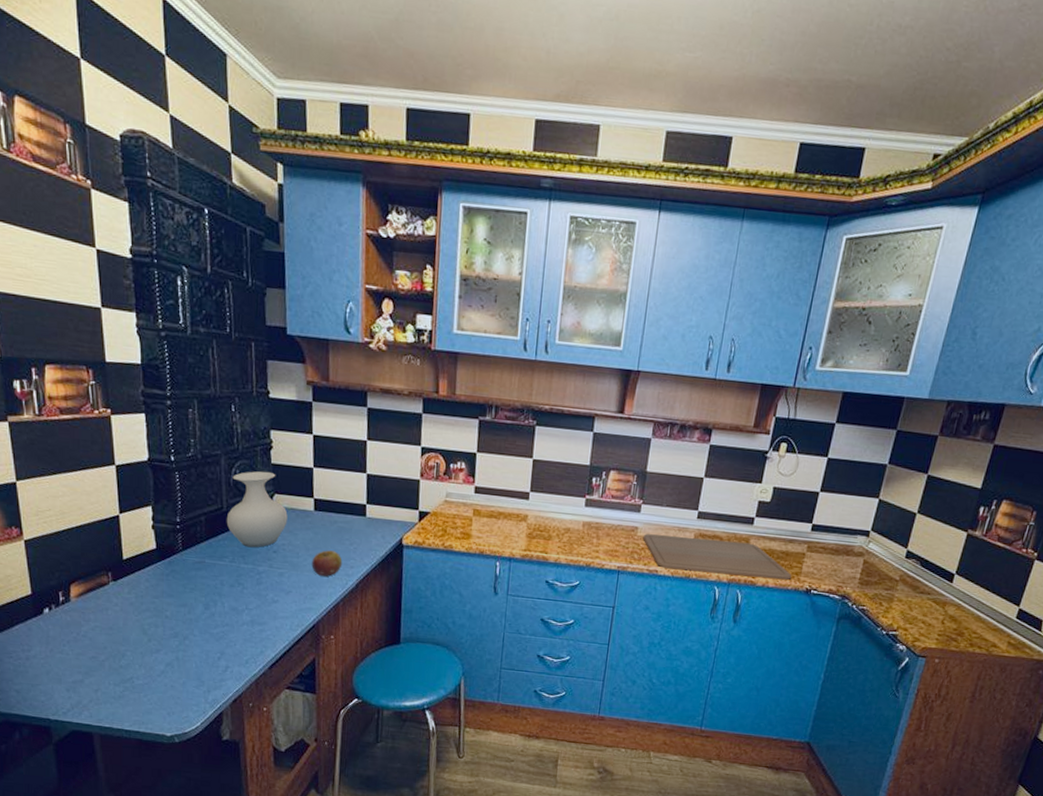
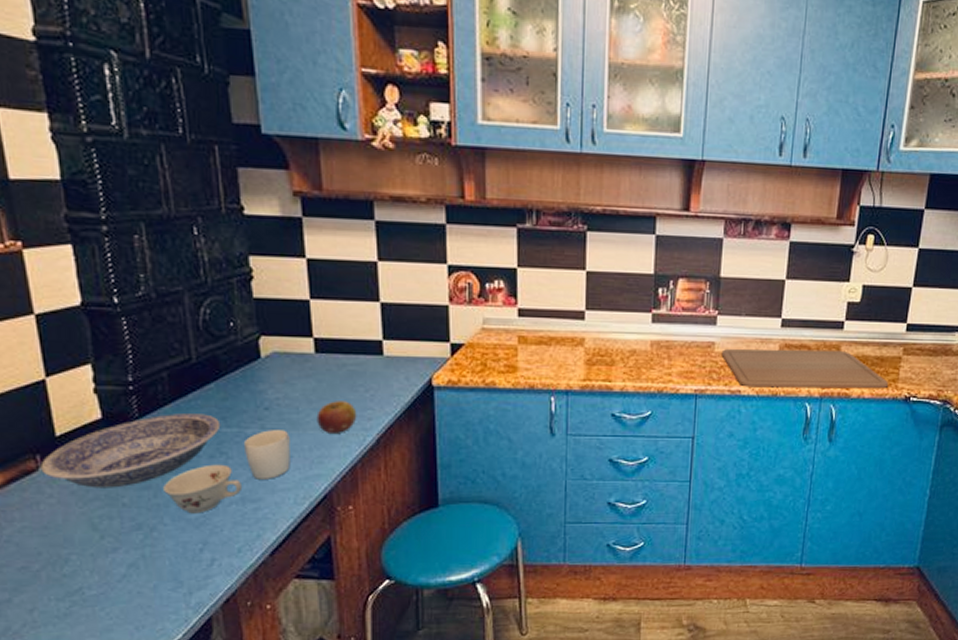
bowl: none [111,549,241,603] -> present [40,414,221,488]
teacup: none [195,592,253,630] -> present [163,464,243,514]
vase: present [226,471,288,548] -> none [197,308,281,406]
mug: none [256,569,290,608] -> present [245,430,291,479]

